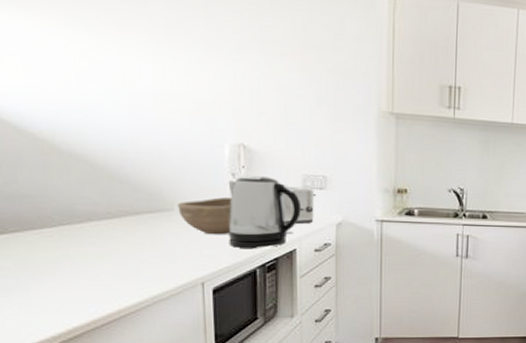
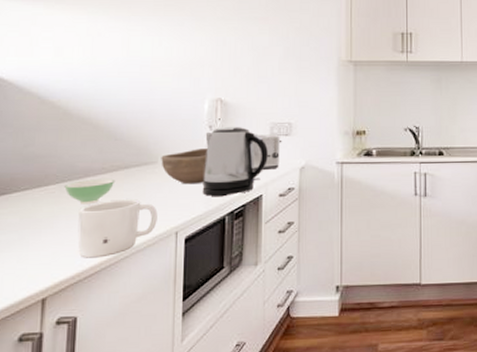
bowl: none [63,224,126,251] -> present [64,178,116,205]
mug: none [85,247,180,306] -> present [77,199,158,258]

